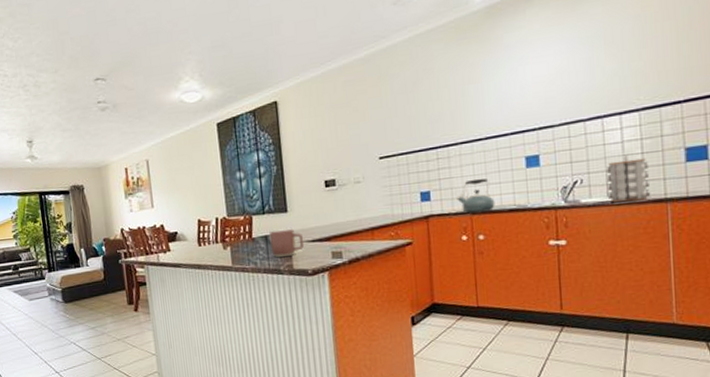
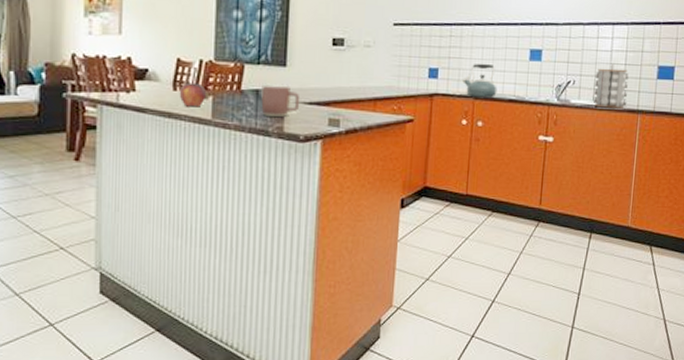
fruit: none [203,237,225,258] -> present [179,82,206,107]

